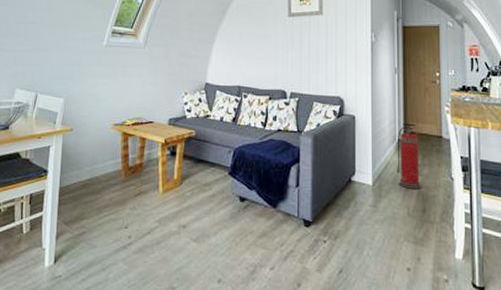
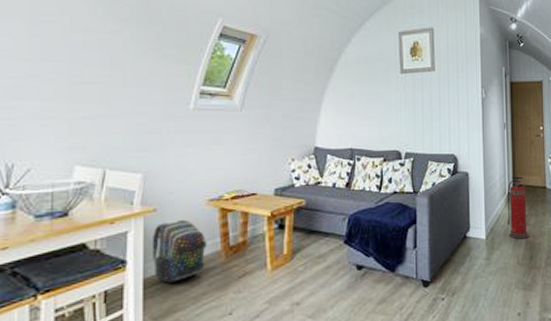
backpack: none [67,139,110,194] -> present [153,219,207,283]

